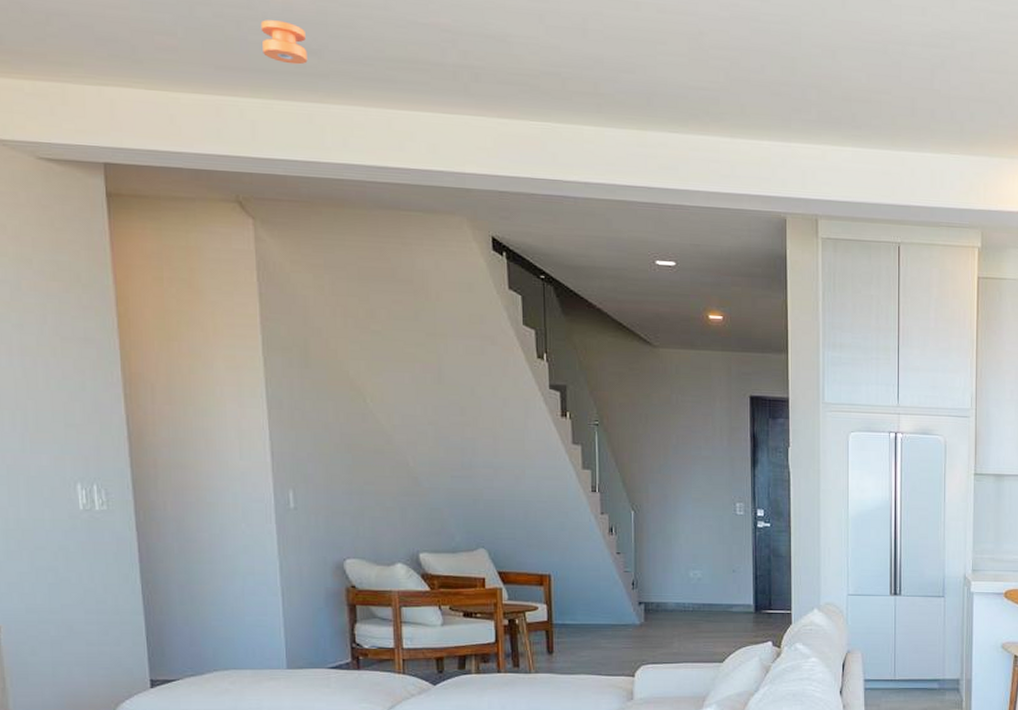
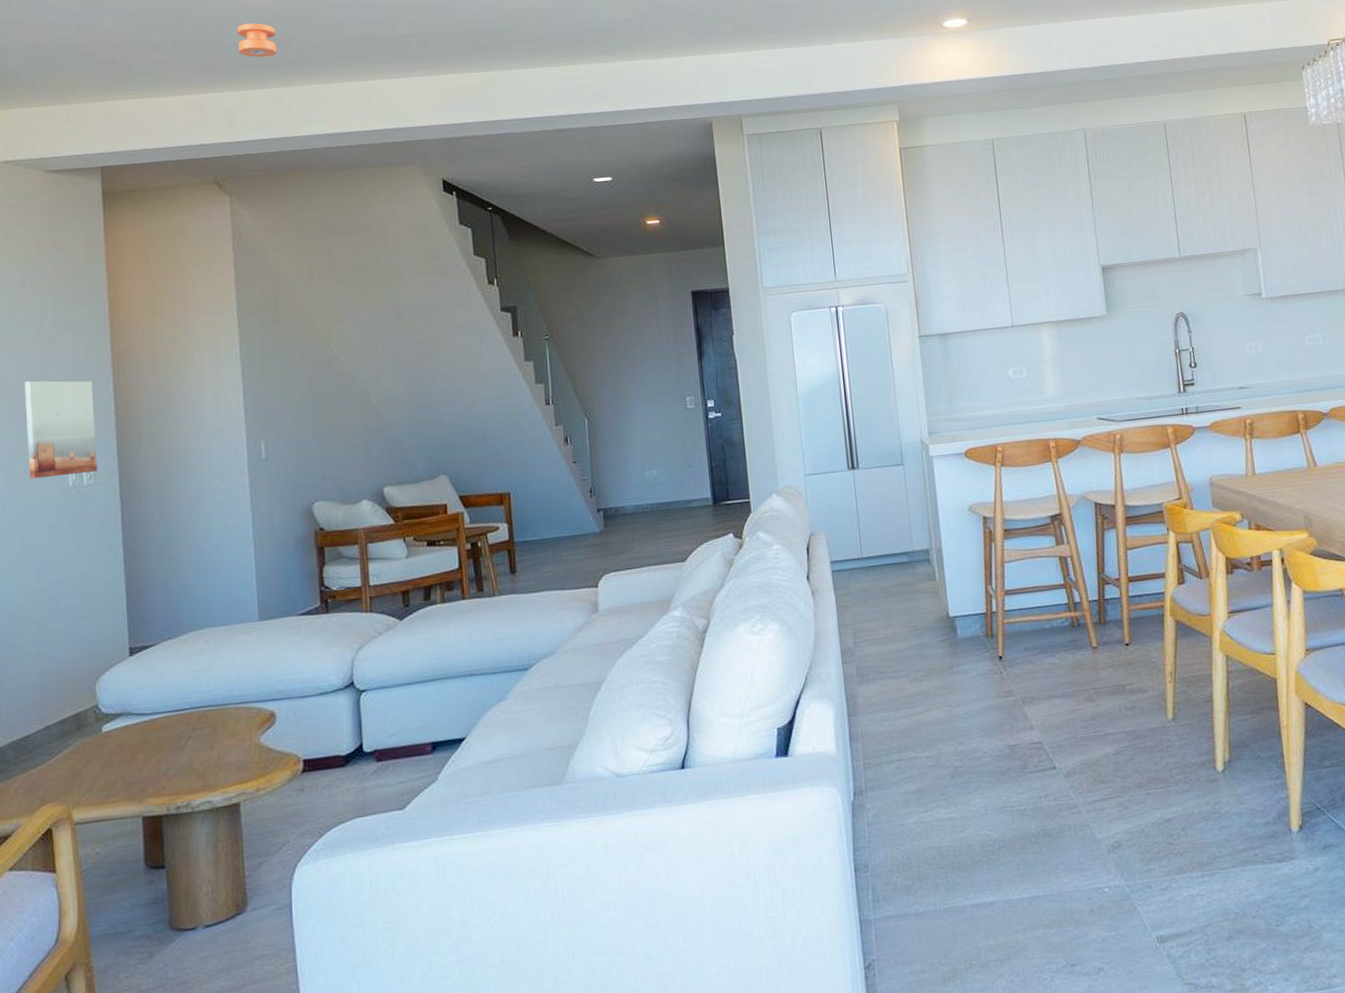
wall art: none [24,392,110,498] -> present [24,380,97,480]

